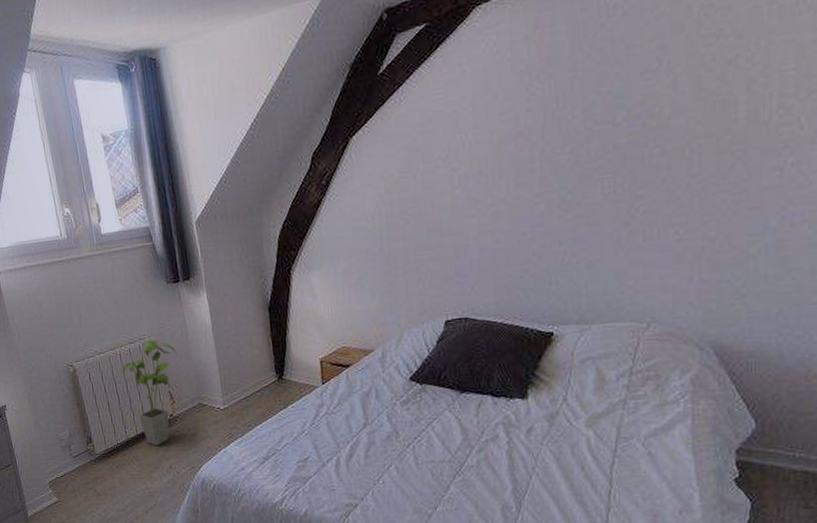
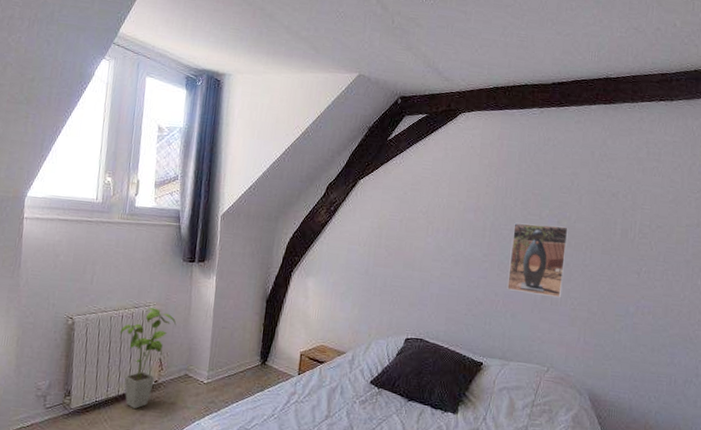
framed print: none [574,128,660,234] -> present [507,222,568,298]

